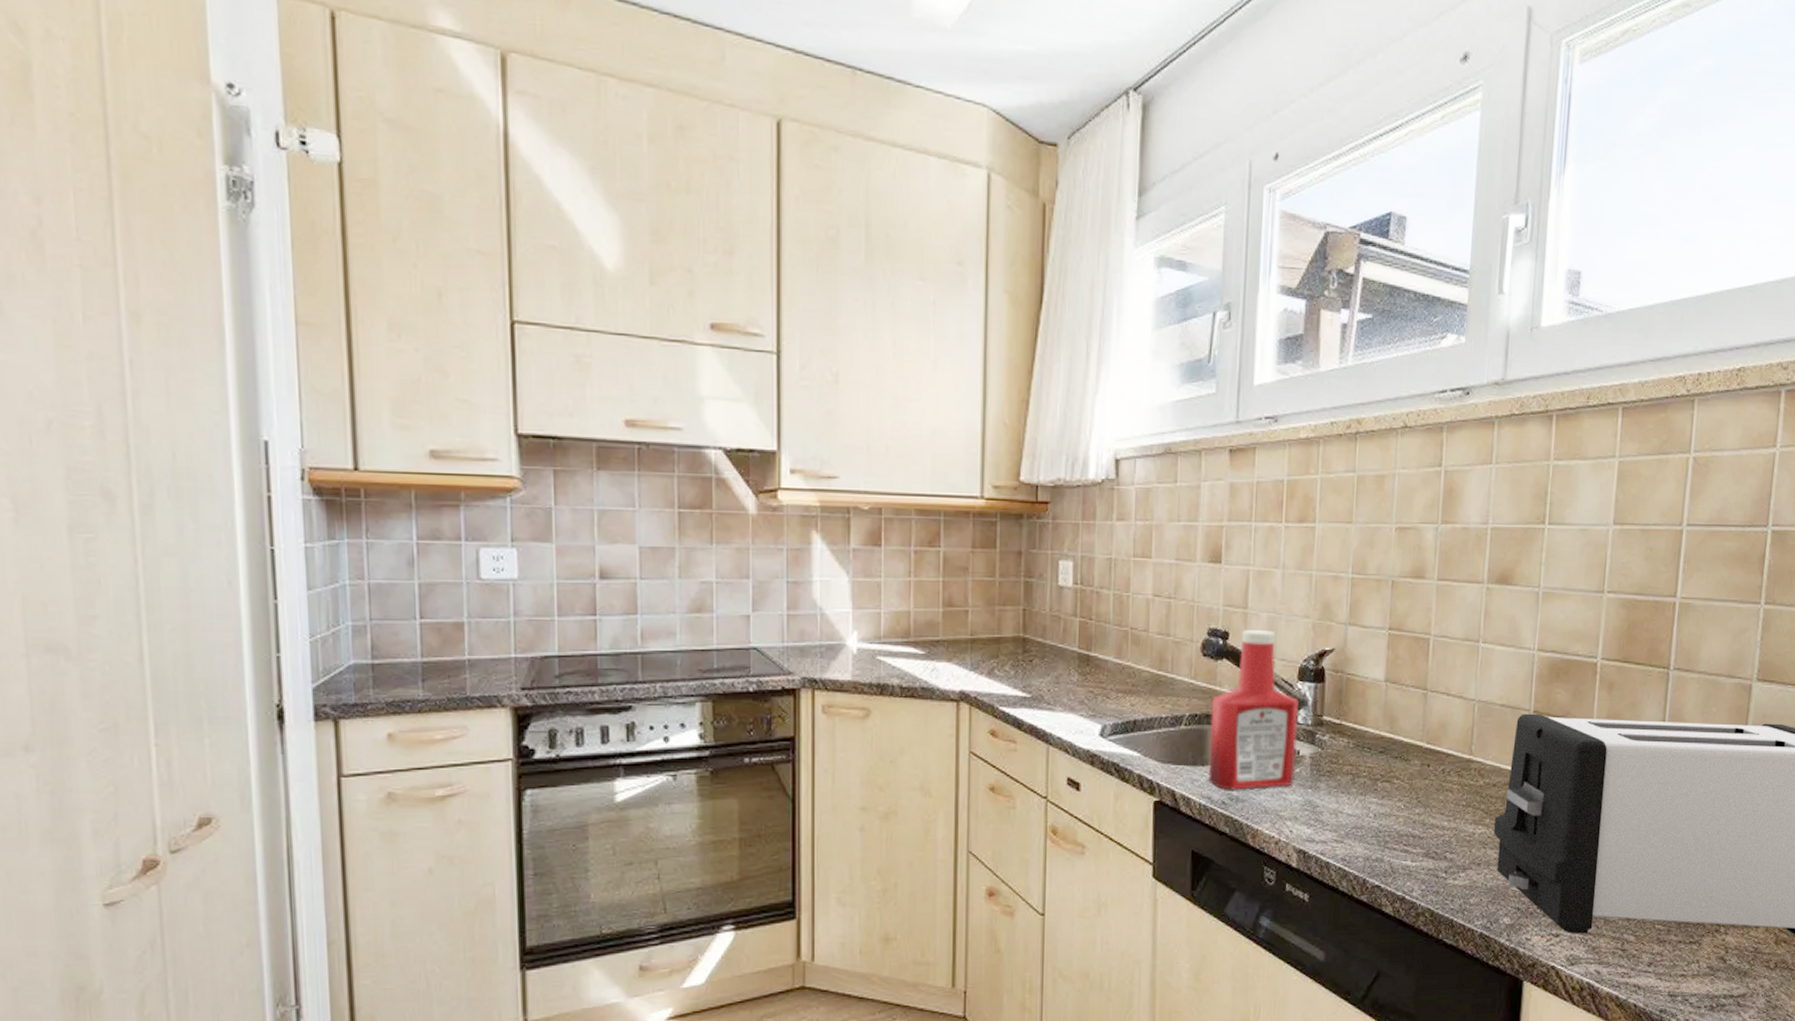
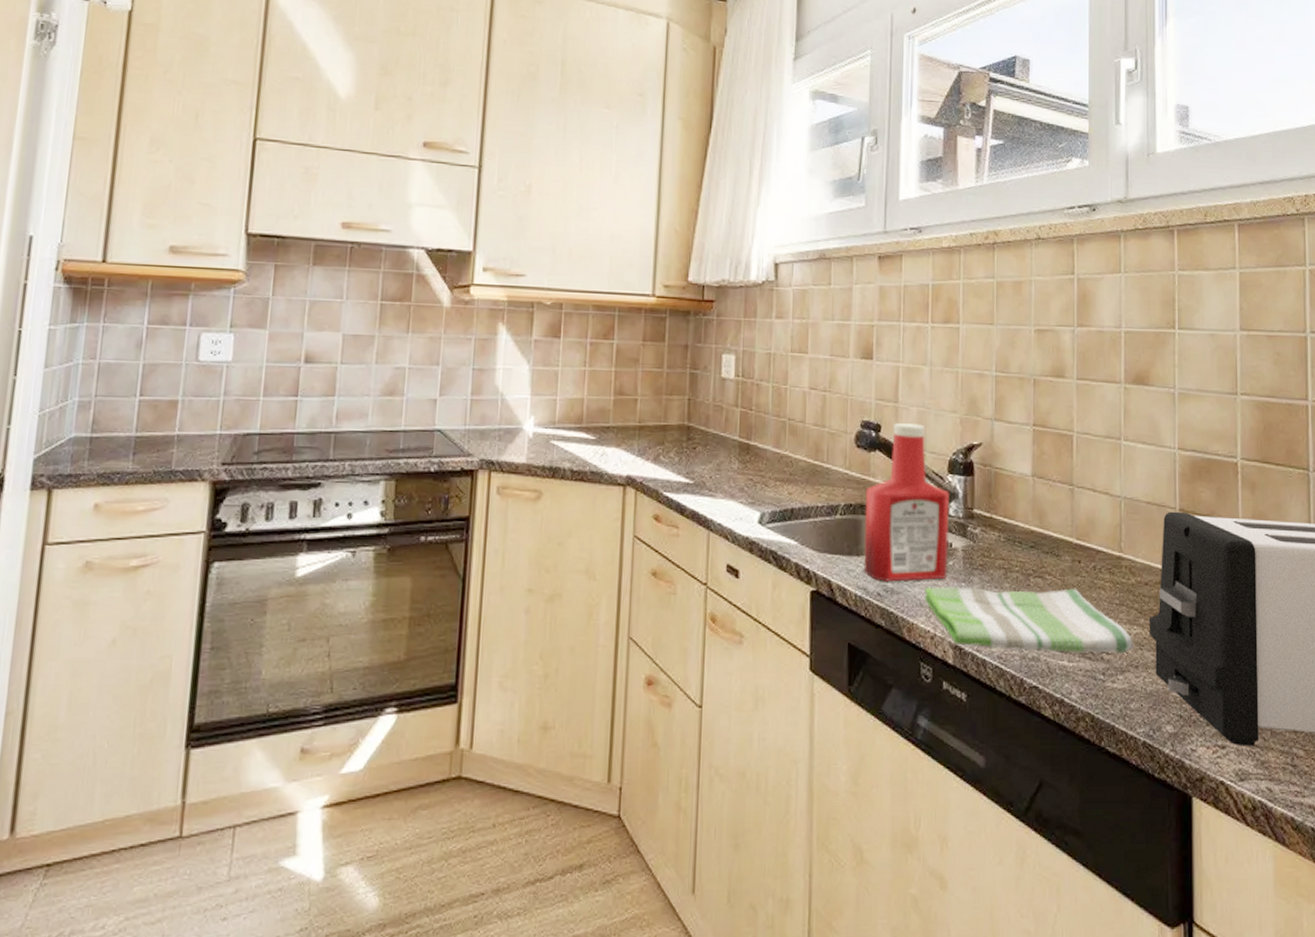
dish towel: none [1270,792,1477,853] -> present [925,587,1133,654]

